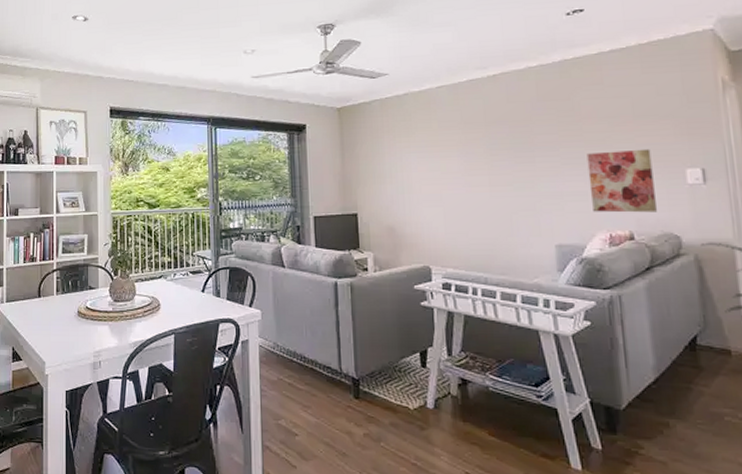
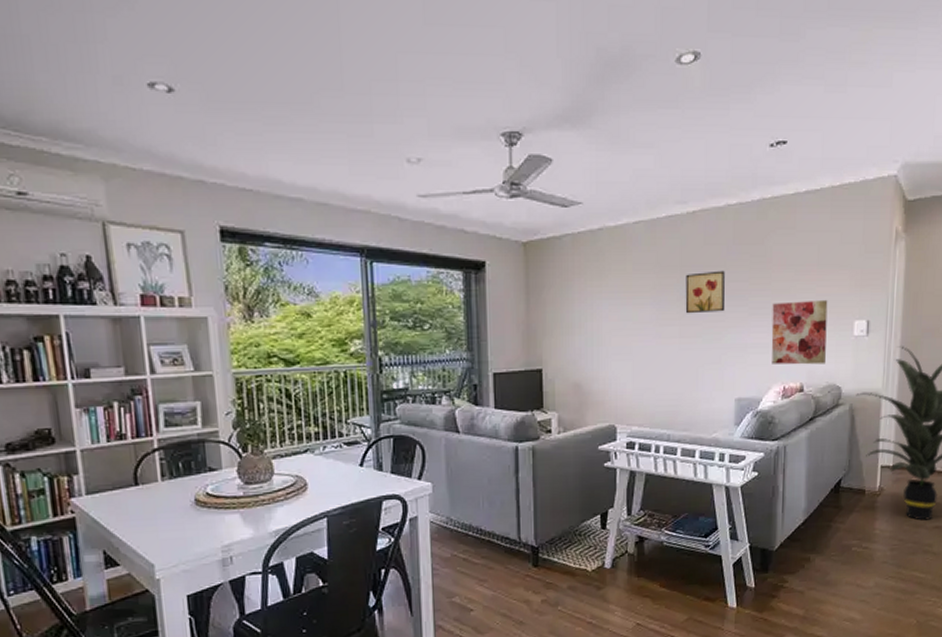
wall art: none [491,125,536,165] -> present [685,270,726,314]

